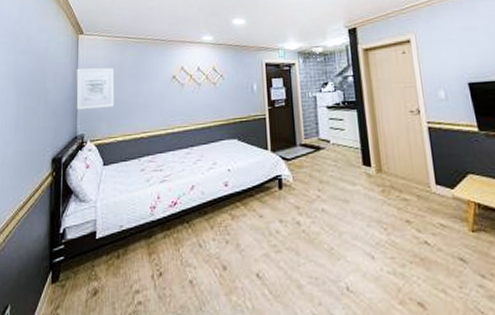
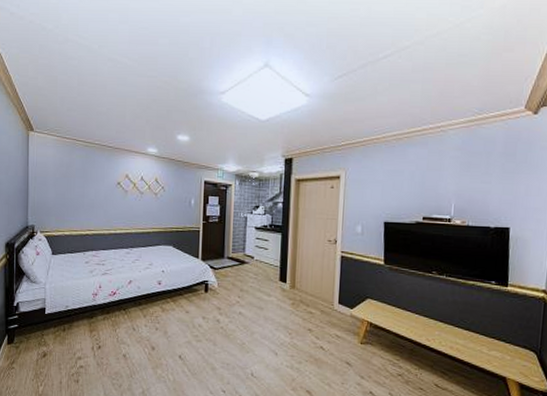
wall art: present [76,67,115,109] -> none [27,164,63,204]

